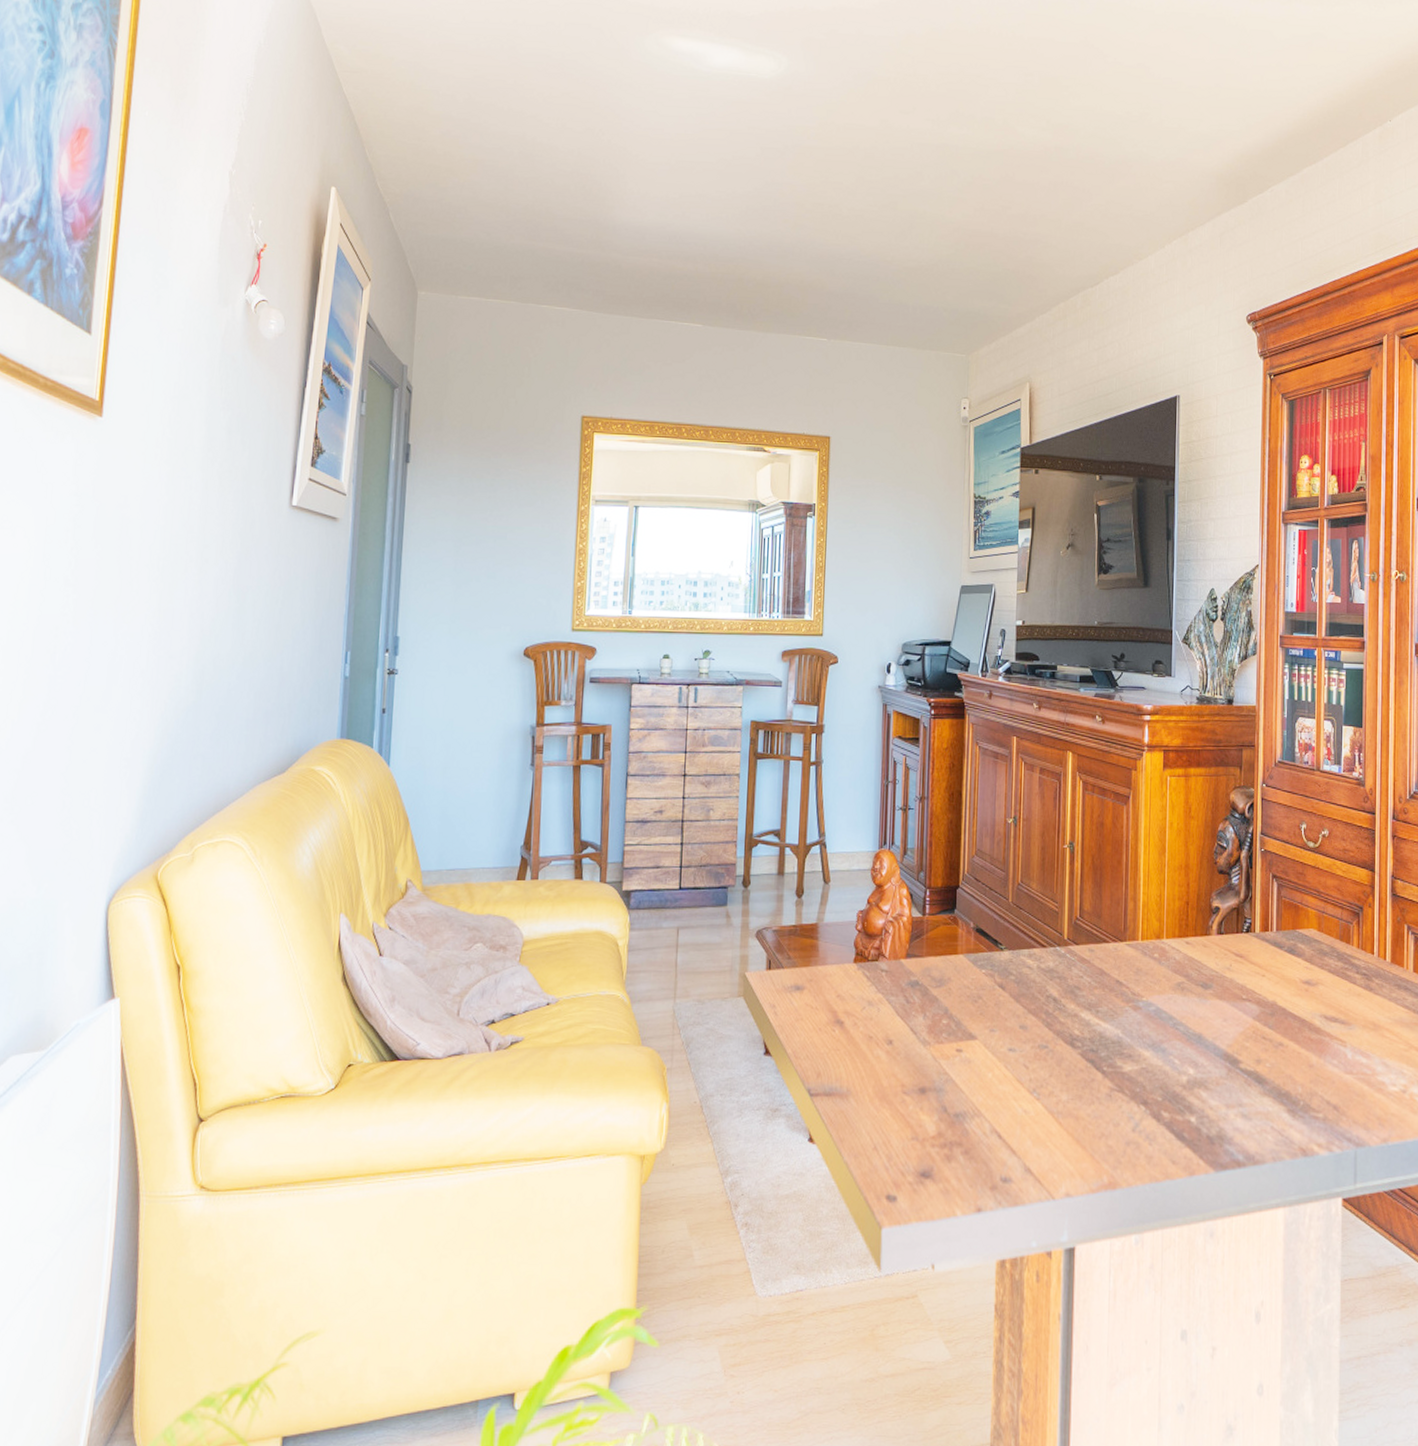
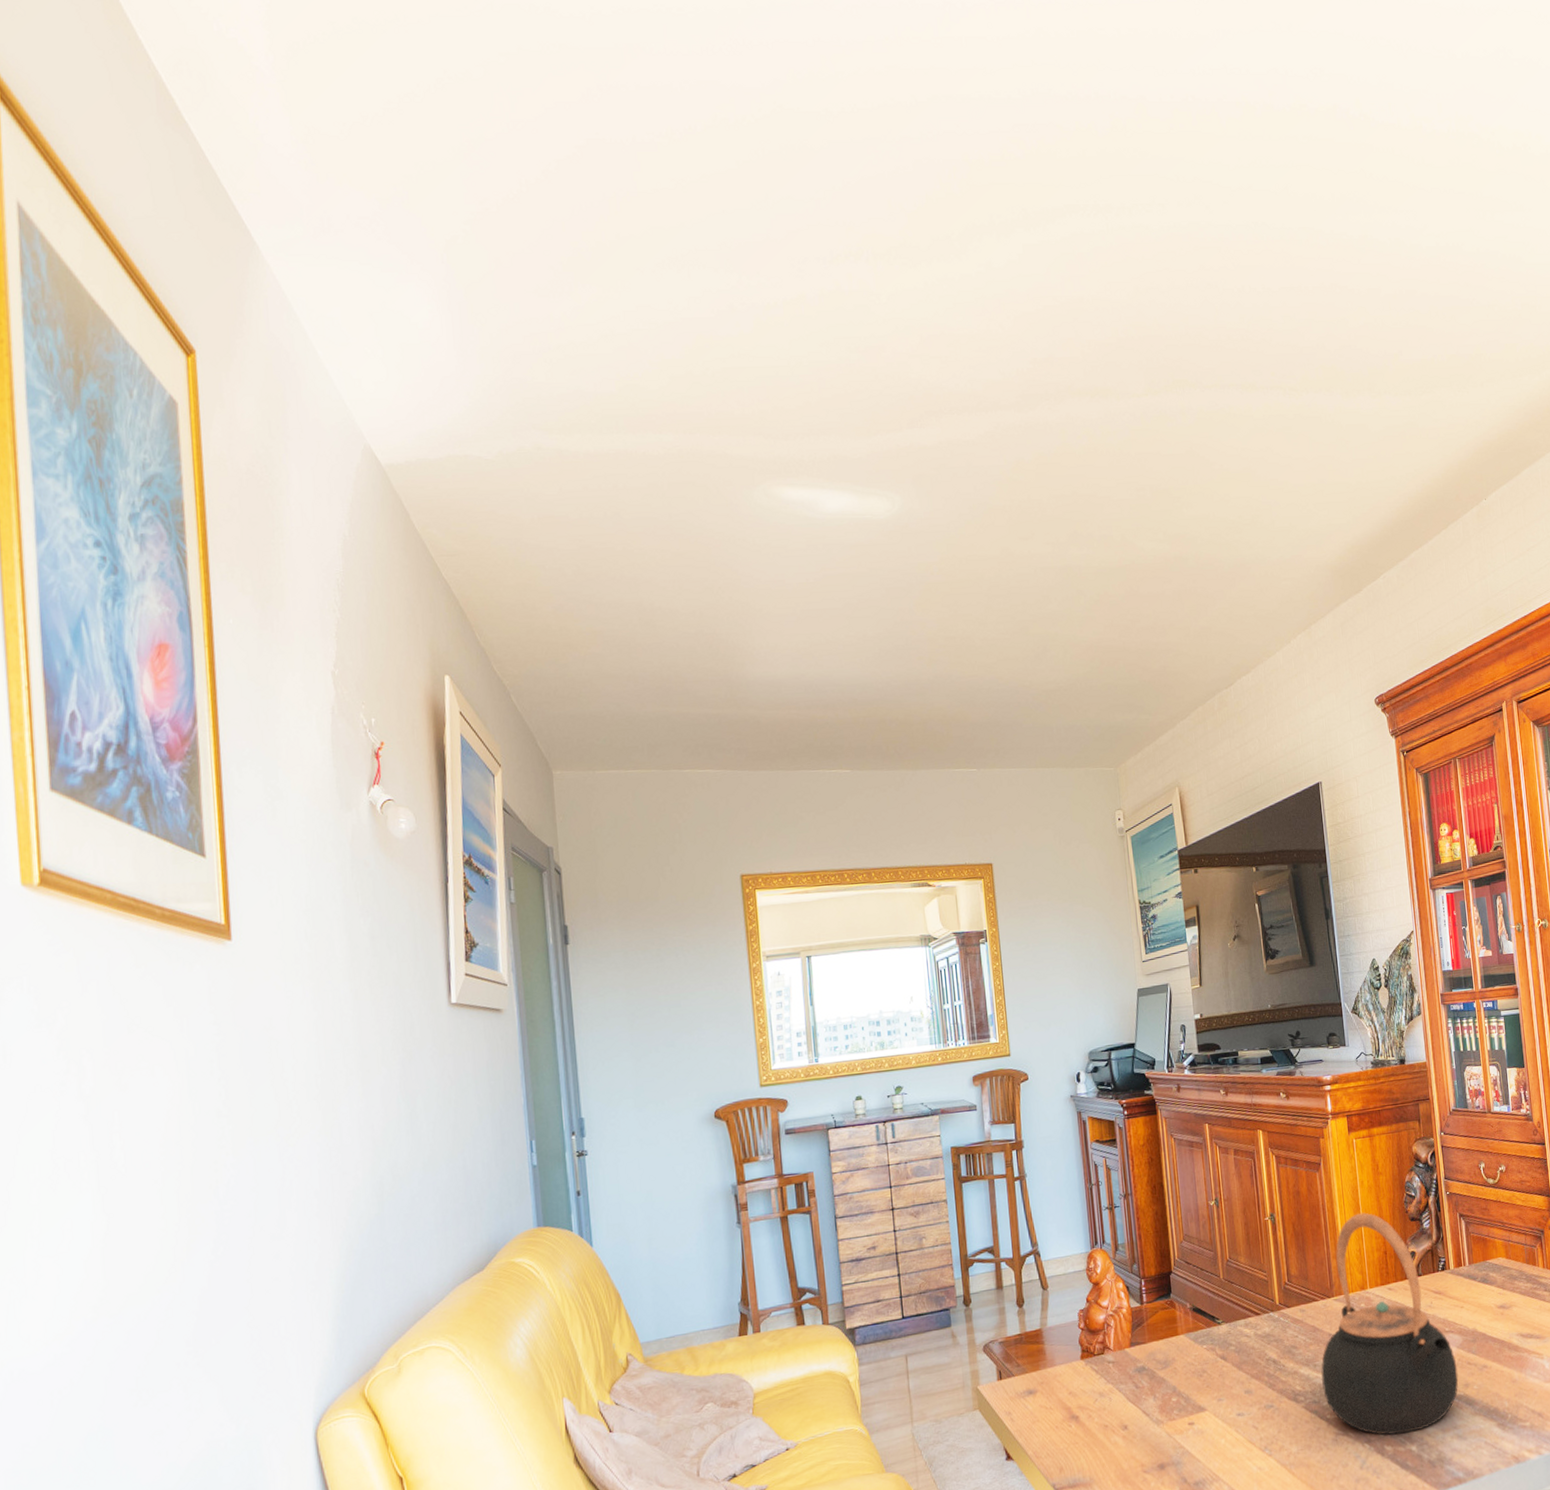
teapot: none [1102,856,1251,1102] -> present [1320,1212,1459,1435]

